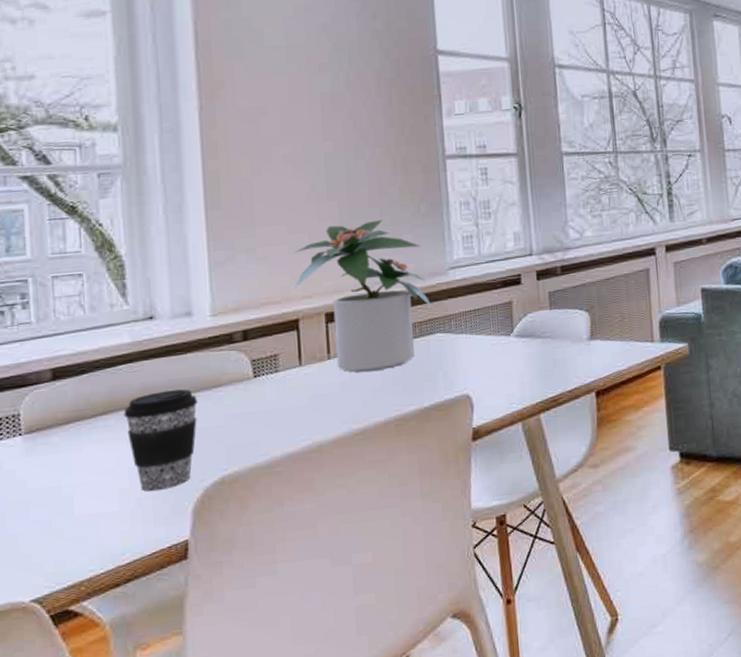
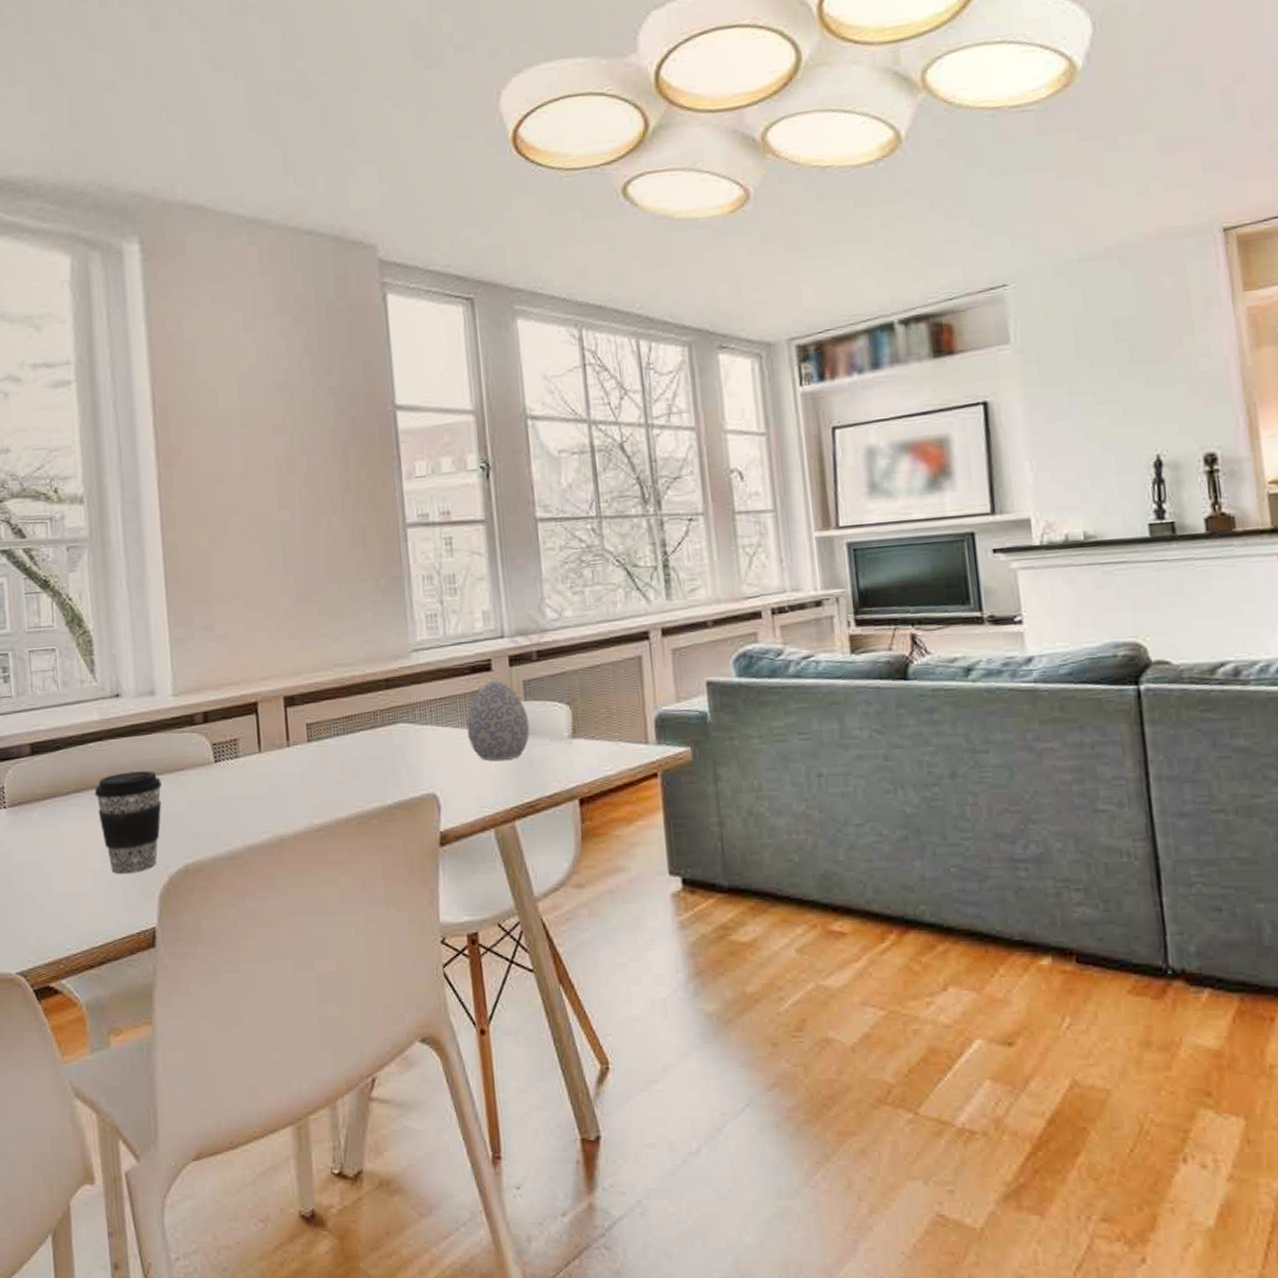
potted plant: present [295,219,434,373] -> none [253,595,396,762]
decorative egg: none [498,293,554,363] -> present [466,680,530,762]

